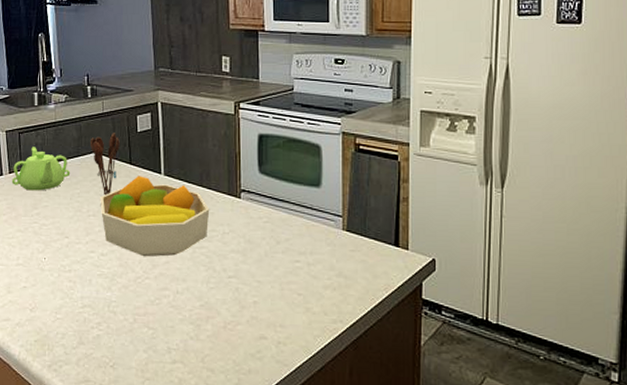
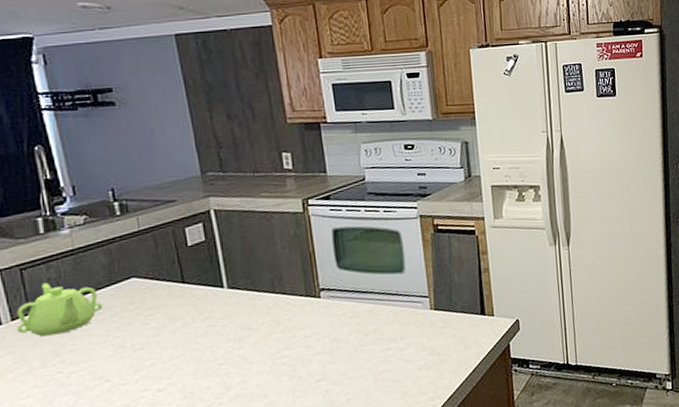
utensil holder: present [91,133,120,196] -> none [126,251,167,324]
fruit bowl: present [100,176,210,257] -> none [148,293,288,382]

